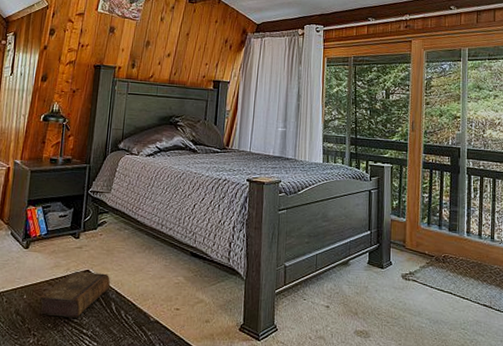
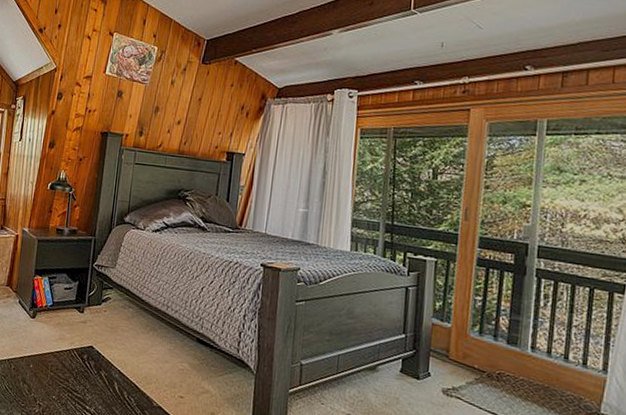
book: present [39,271,110,318] -> none [44,346,114,393]

